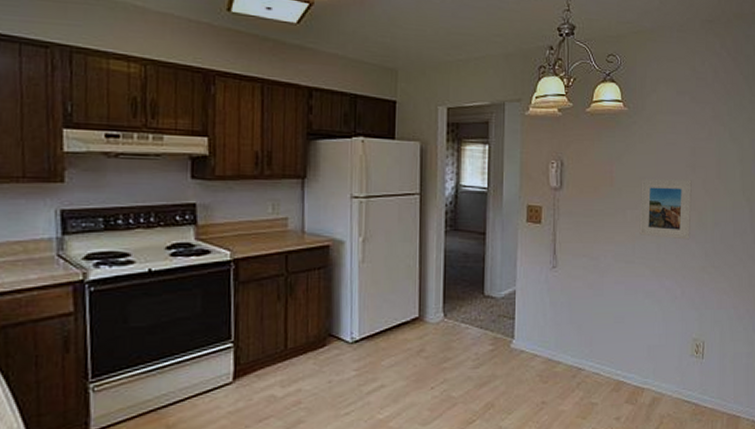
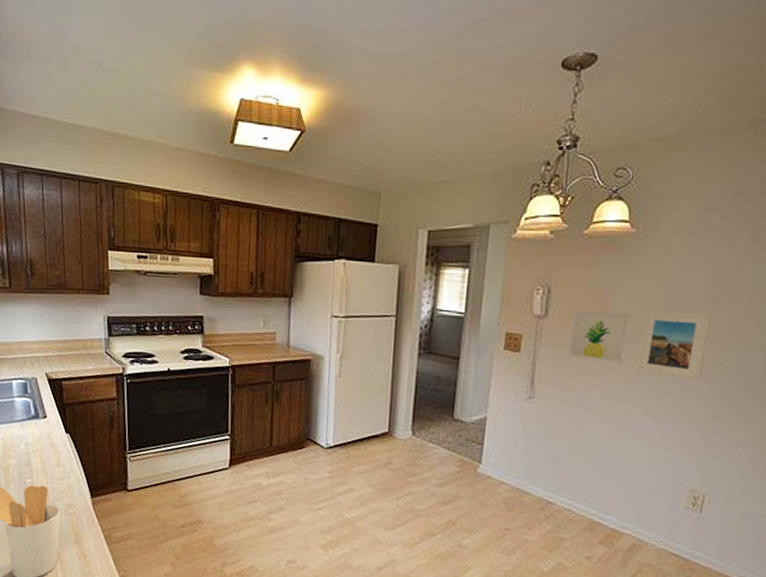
wall art: none [584,182,629,228] -> present [569,311,629,363]

